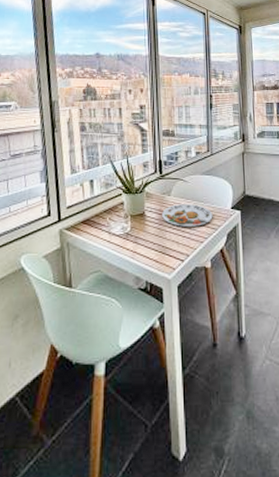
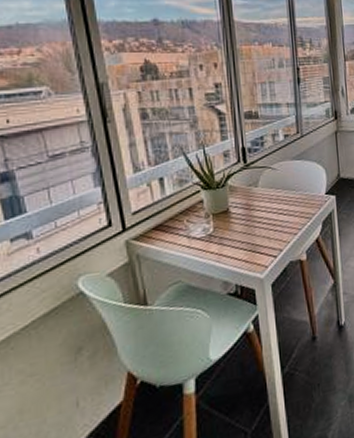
plate: present [162,204,213,227] -> none [249,193,306,220]

